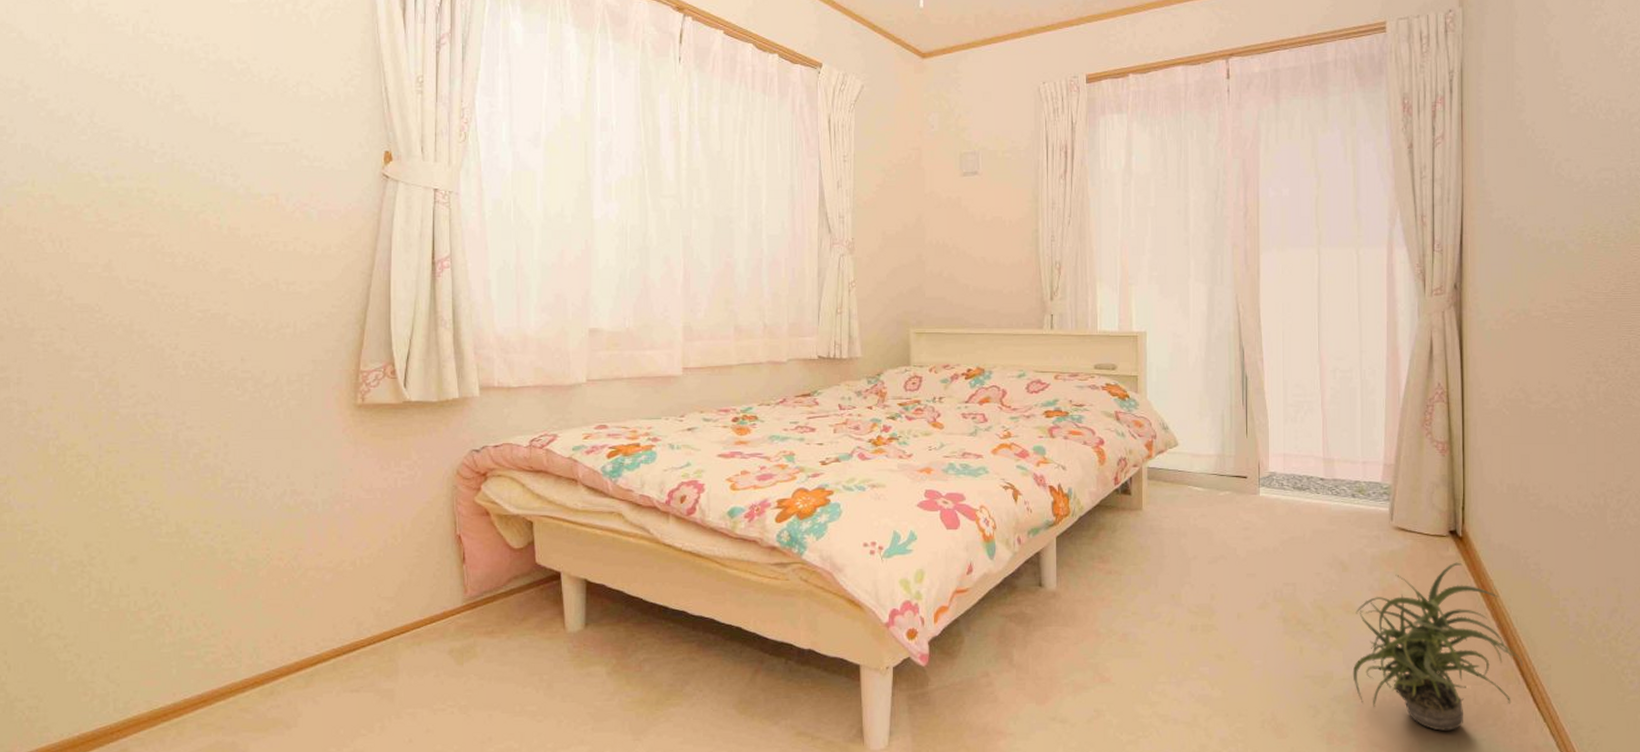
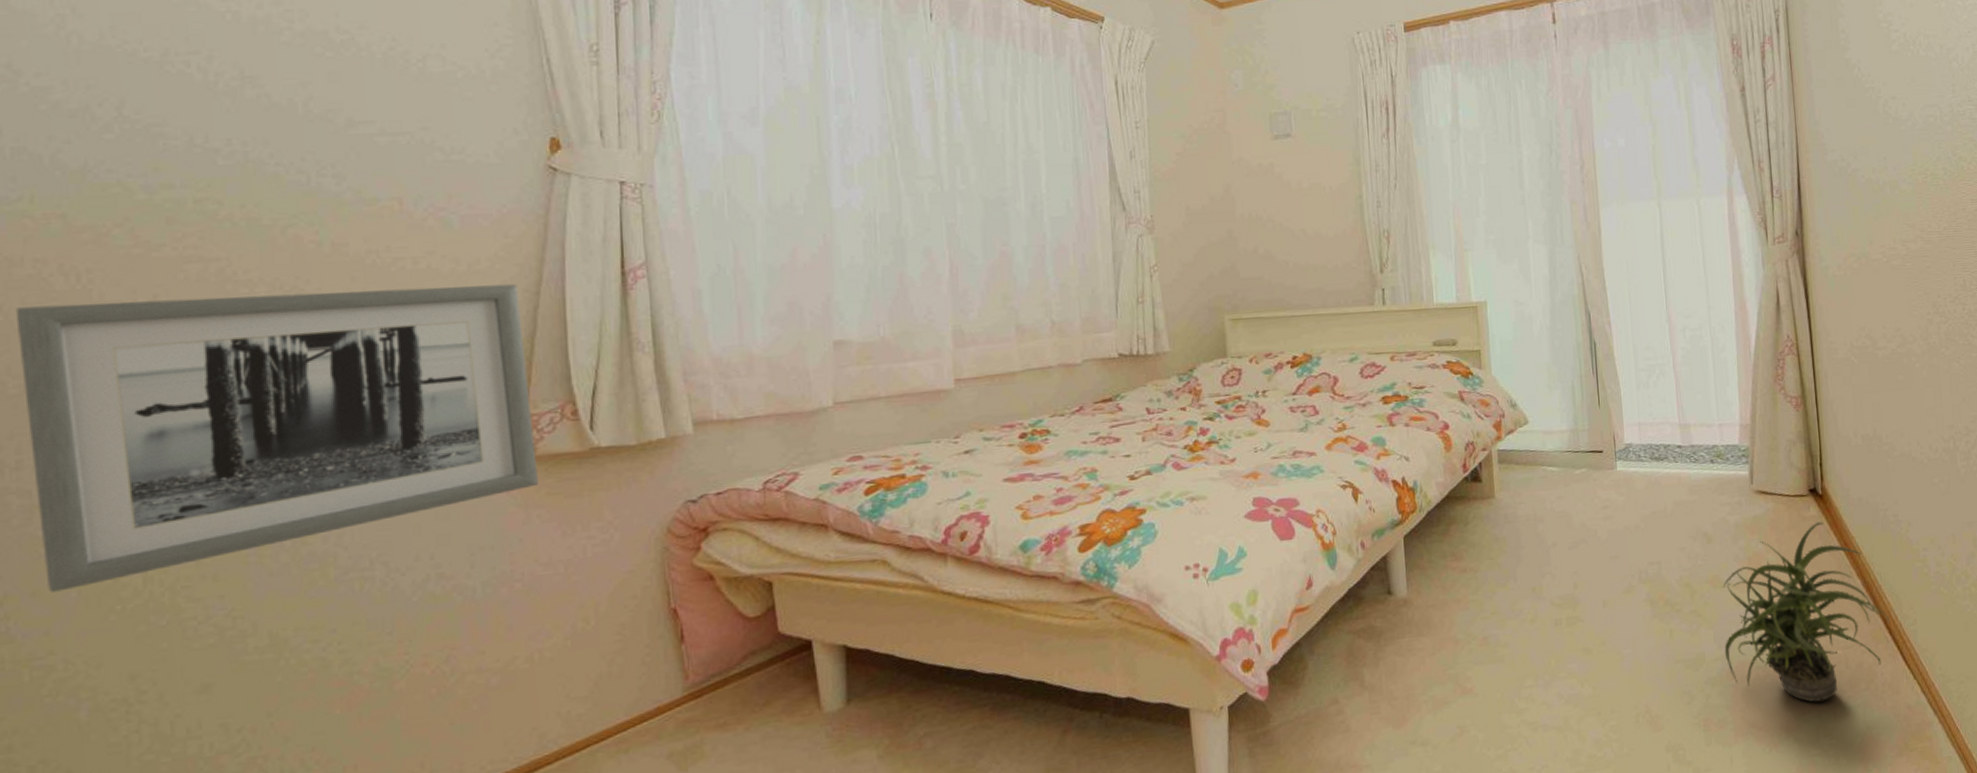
wall art: none [20,263,365,477] -> present [15,284,538,593]

